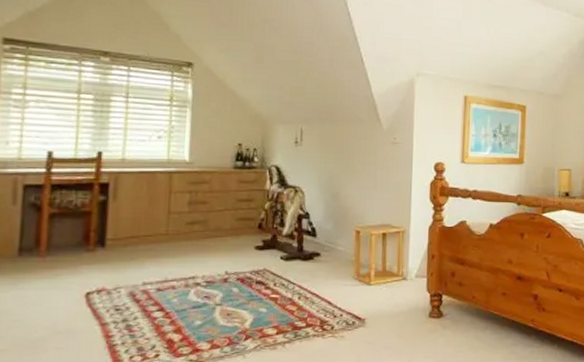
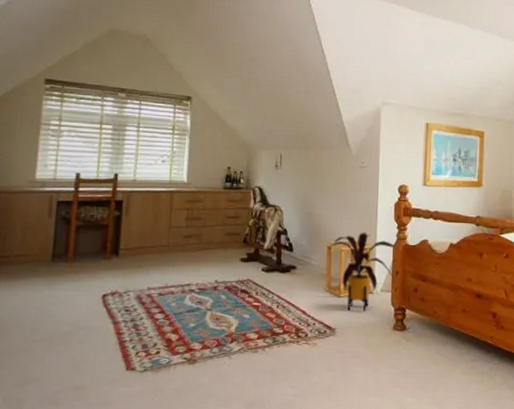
house plant: none [357,214,432,299] -> present [329,232,396,311]

